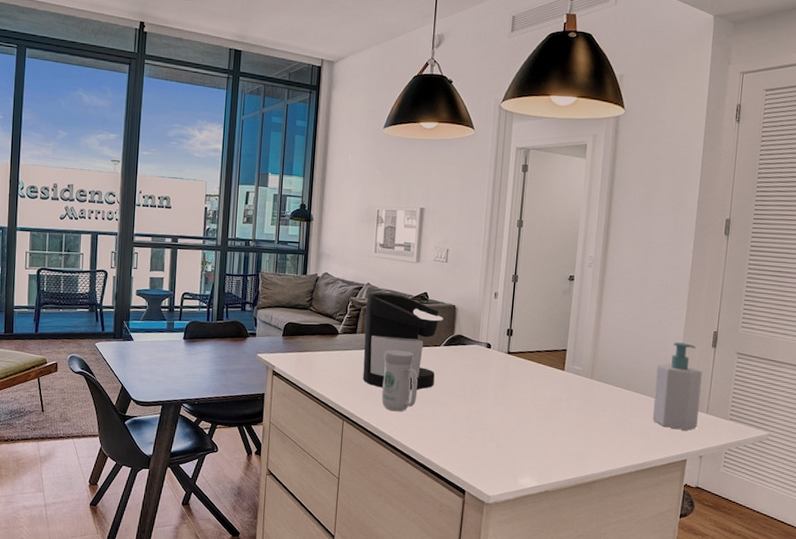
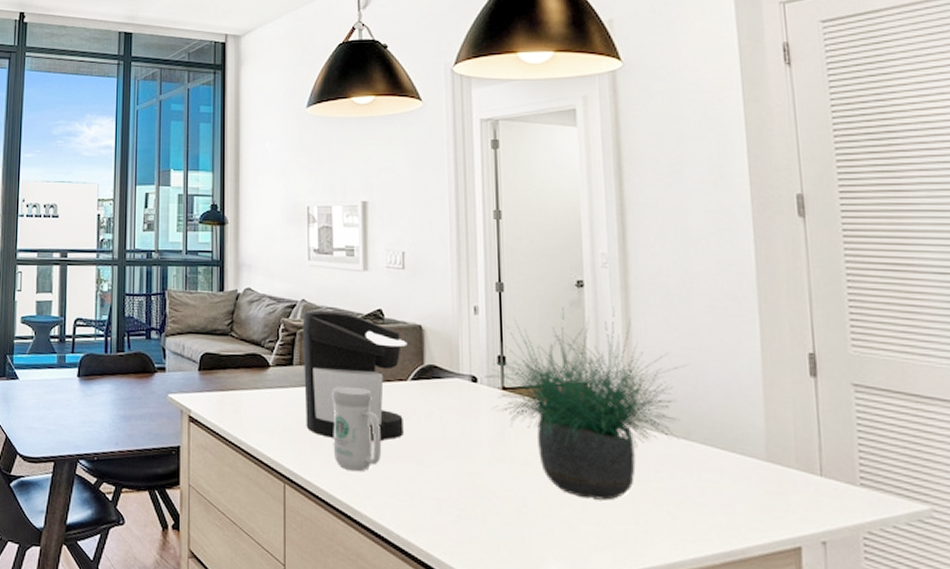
potted plant: none [496,295,633,431] -> present [484,307,684,501]
soap bottle: present [652,342,702,430] -> none [728,370,809,502]

